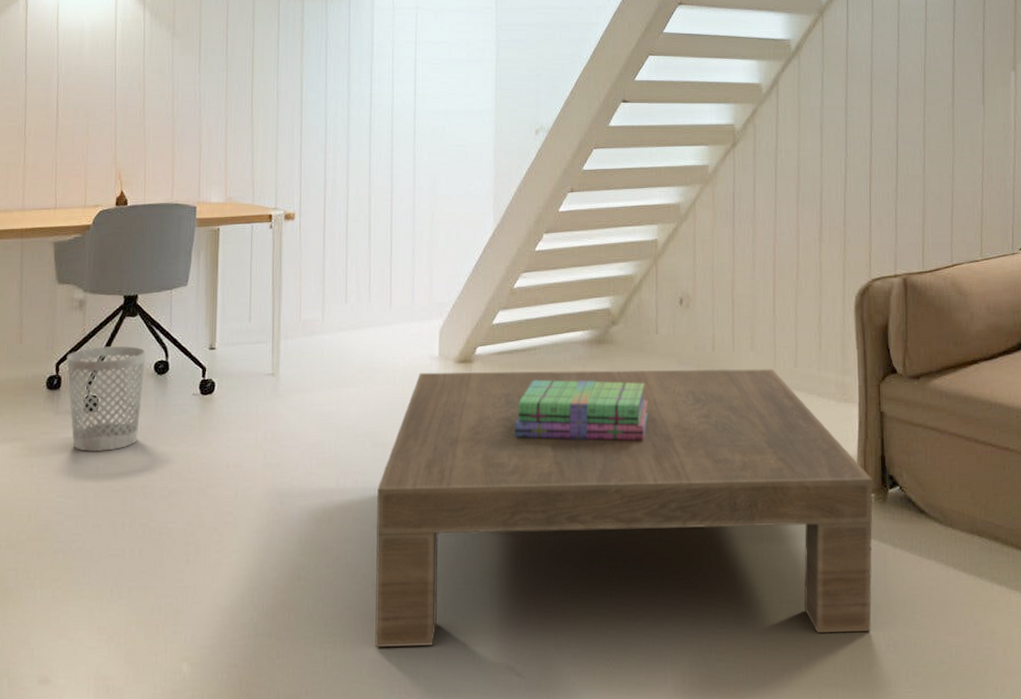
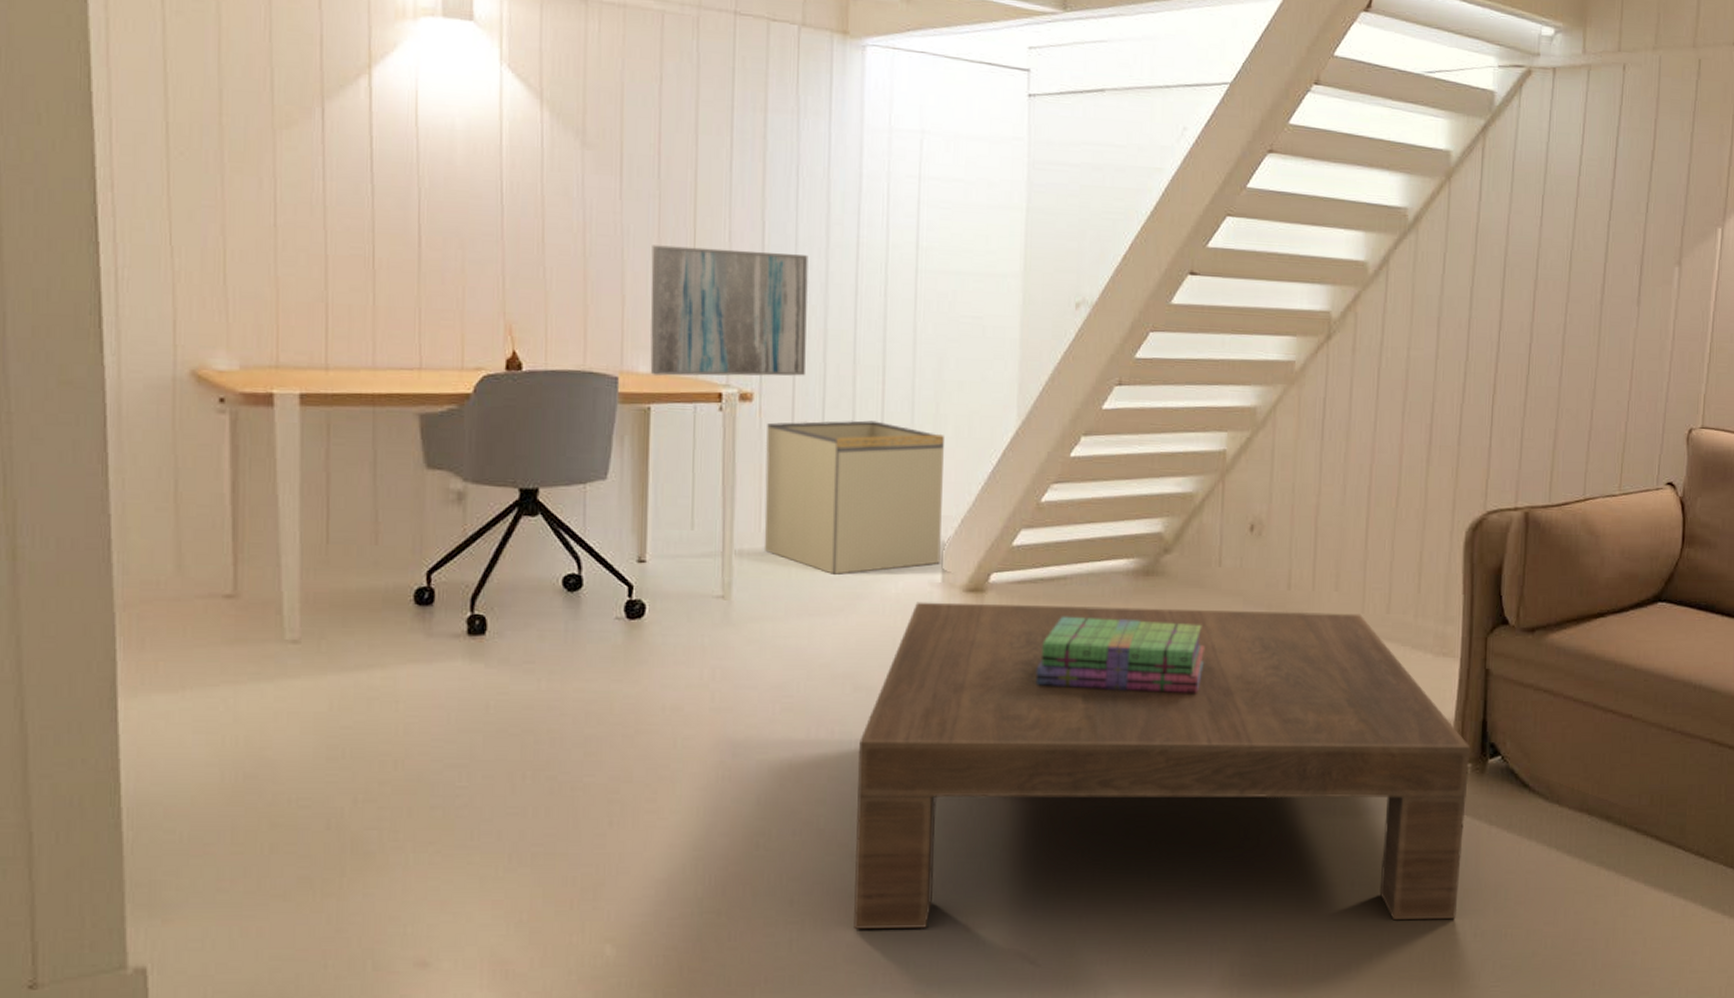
wastebasket: present [66,345,146,452] -> none [441,552,551,687]
wall art: none [219,105,335,204] -> present [650,245,808,376]
storage bin: none [303,230,438,353] -> present [764,420,944,575]

